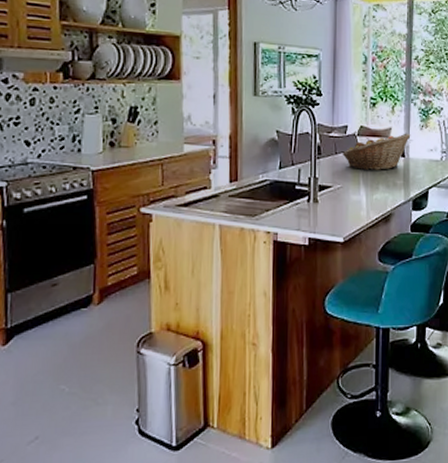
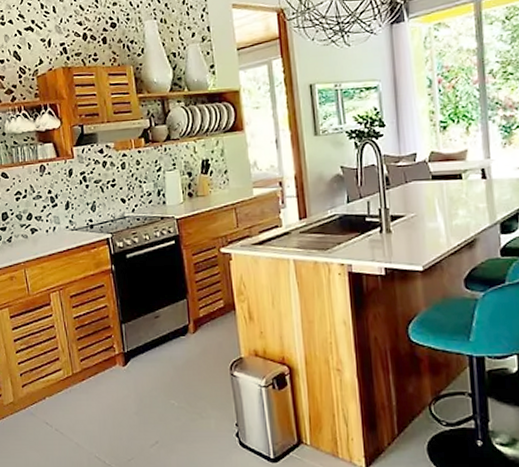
fruit basket: present [342,133,411,171] -> none [413,153,492,197]

